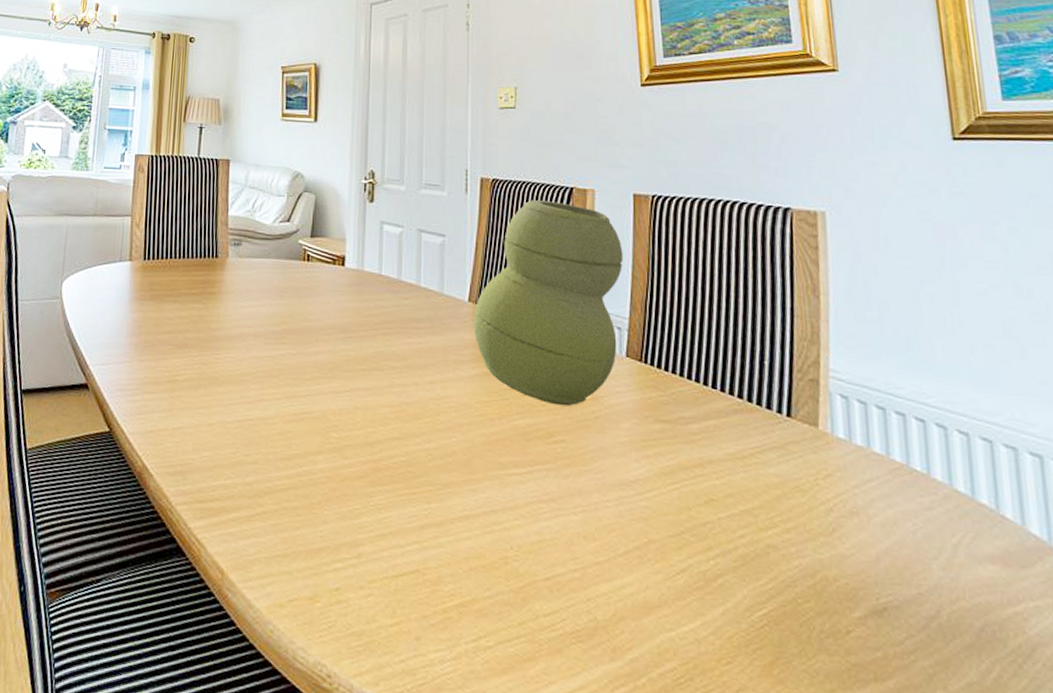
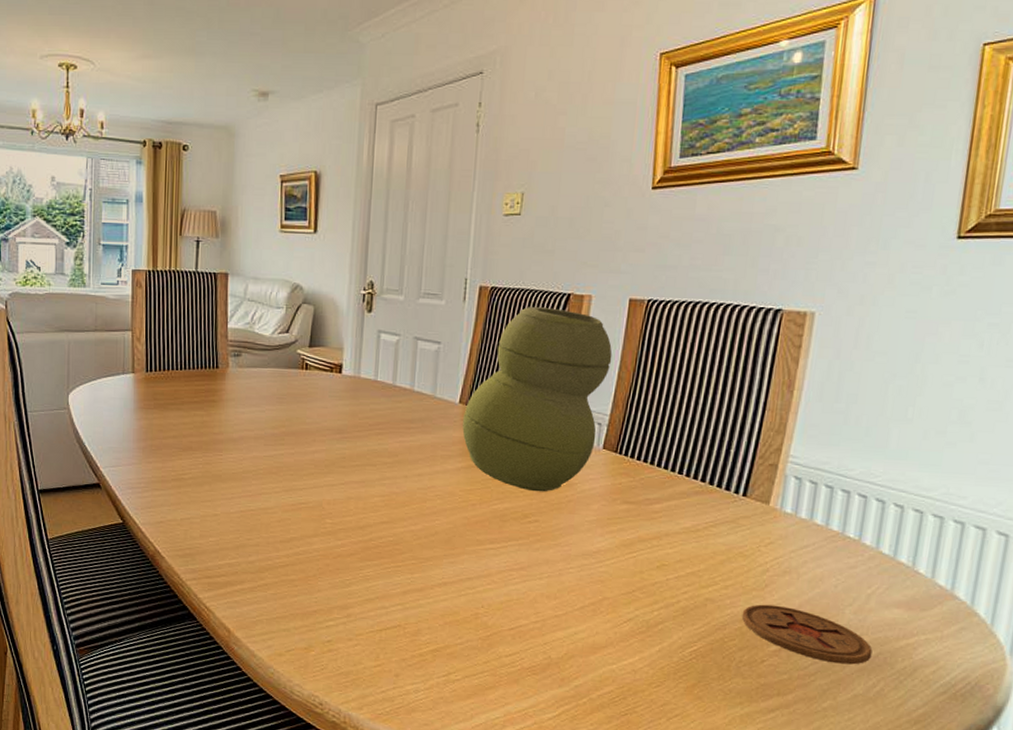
coaster: none [812,554,977,640] -> present [741,604,873,665]

